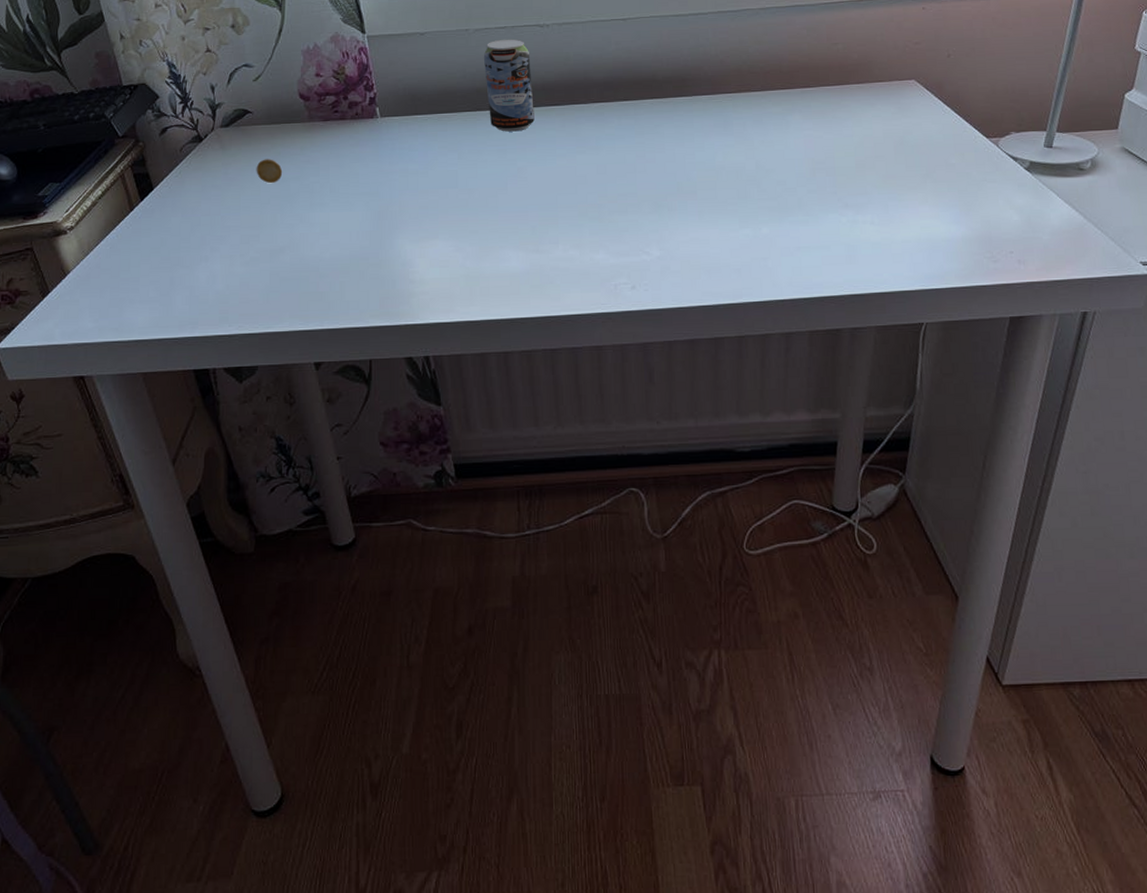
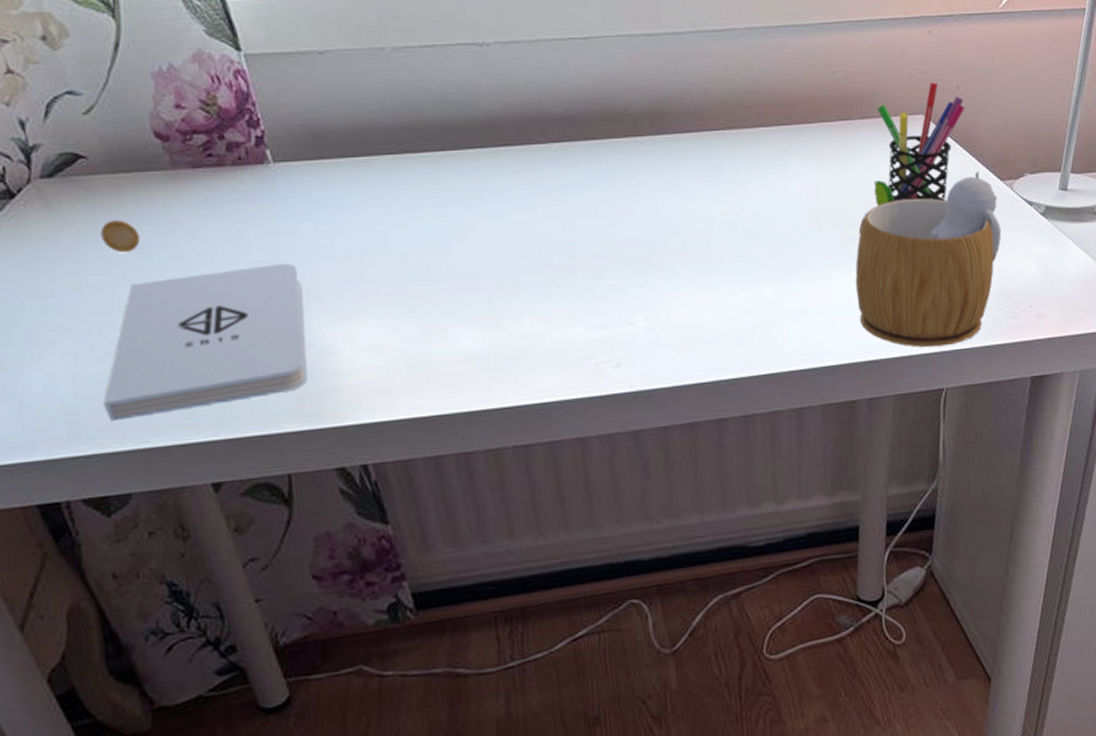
notepad: none [245,195,393,310] -> present [103,263,308,421]
beverage can: present [483,38,535,132] -> none [406,60,481,180]
mug: none [845,129,986,285] -> present [855,170,1002,348]
pen holder: none [872,51,955,156] -> present [877,82,965,202]

